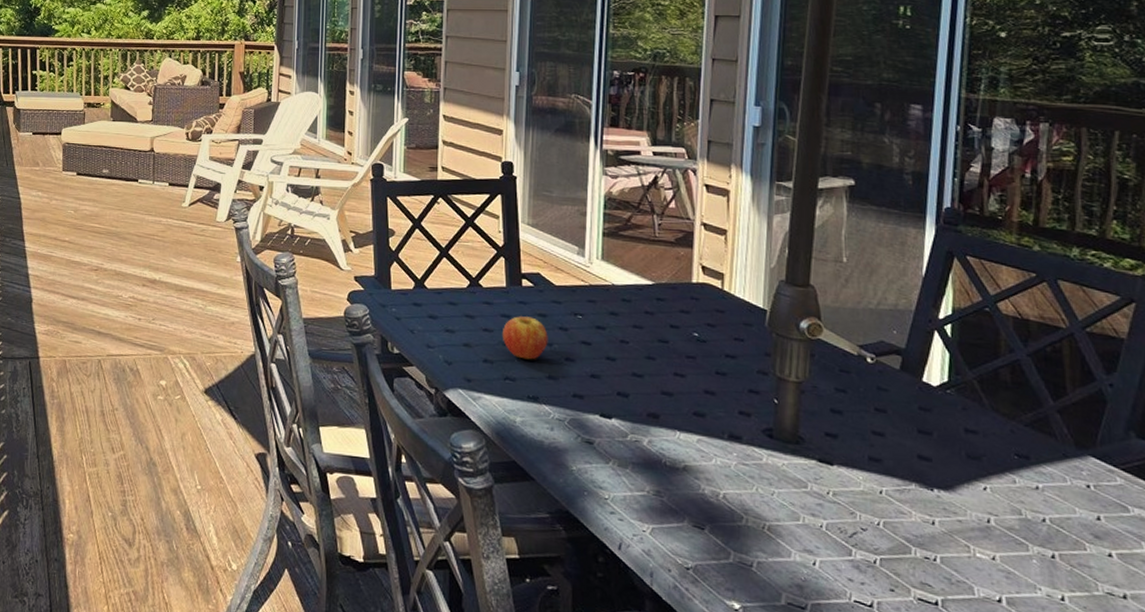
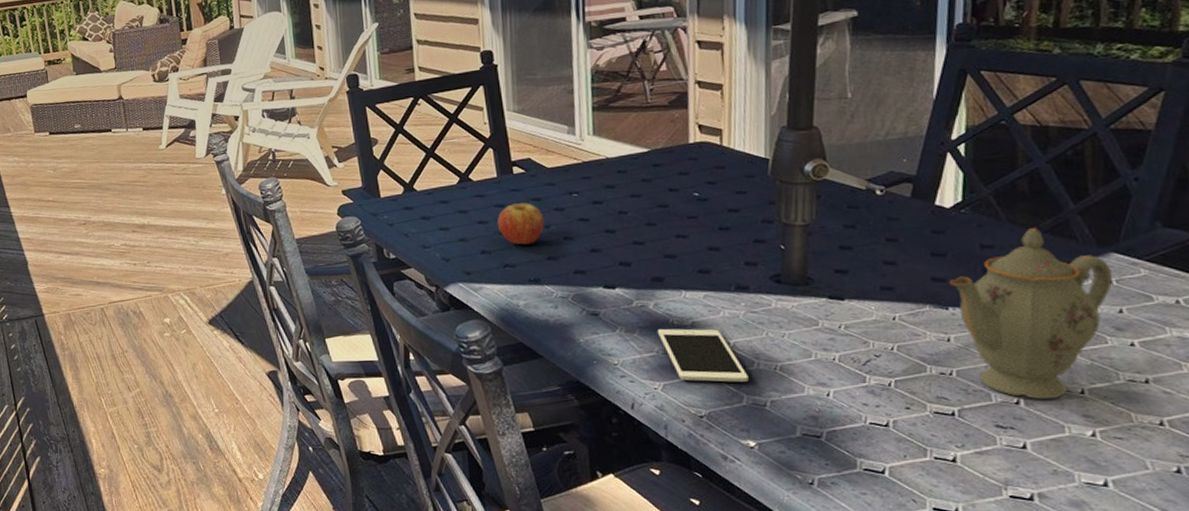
cell phone: none [649,467,737,537] -> present [657,328,749,382]
teapot: none [934,419,1091,602] -> present [949,228,1114,399]

